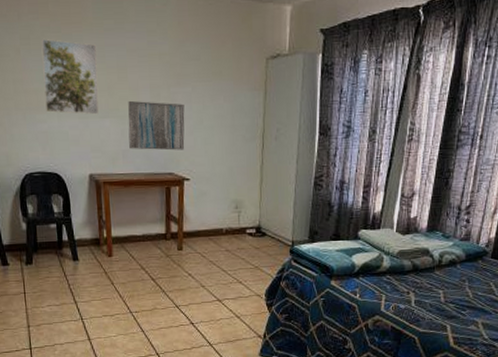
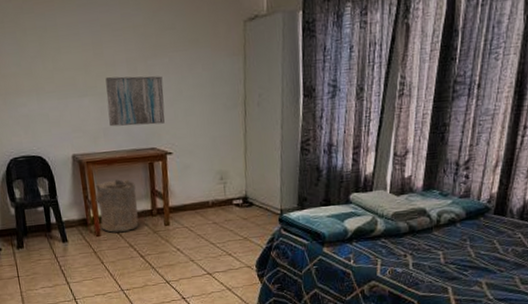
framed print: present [41,39,99,115] -> none [15,20,77,96]
laundry hamper: none [110,201,152,254] -> present [95,179,139,233]

